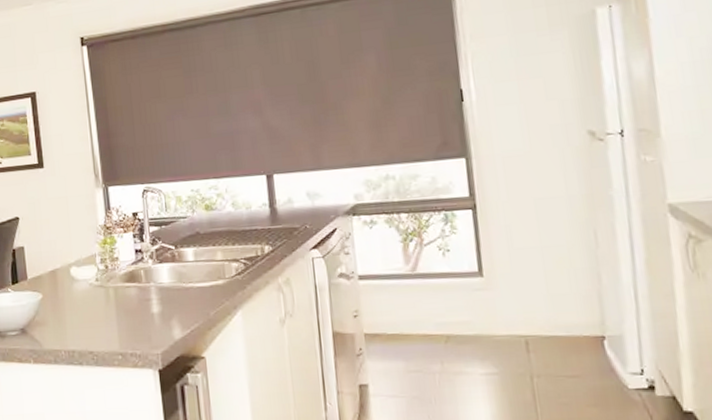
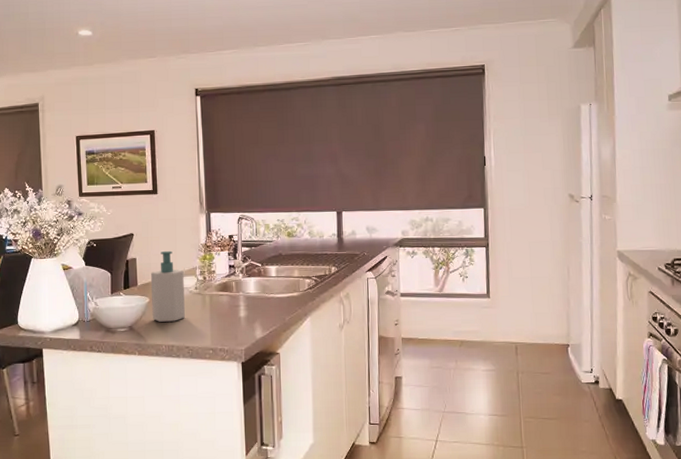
soap bottle: none [41,236,87,323] -> present [150,251,186,322]

